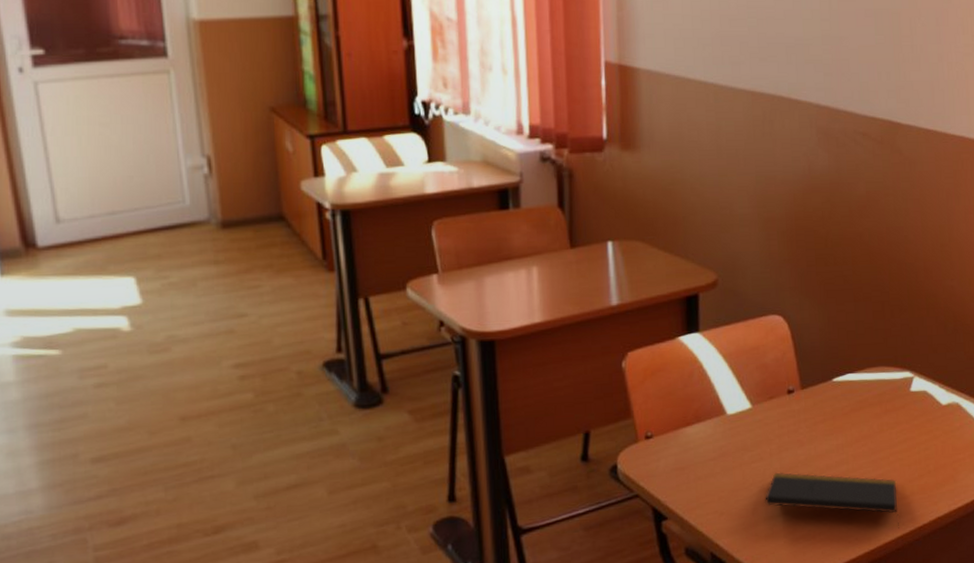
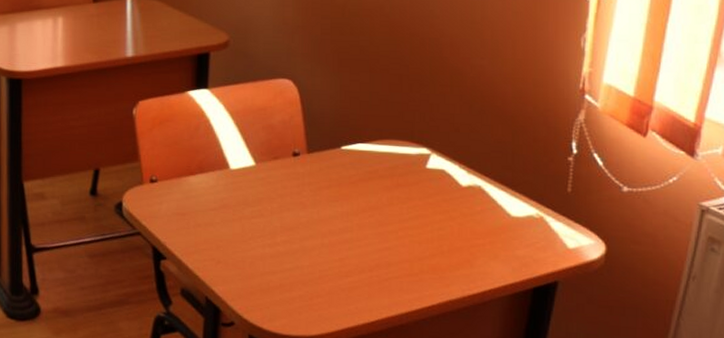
notepad: present [764,472,899,528] -> none [262,230,405,305]

